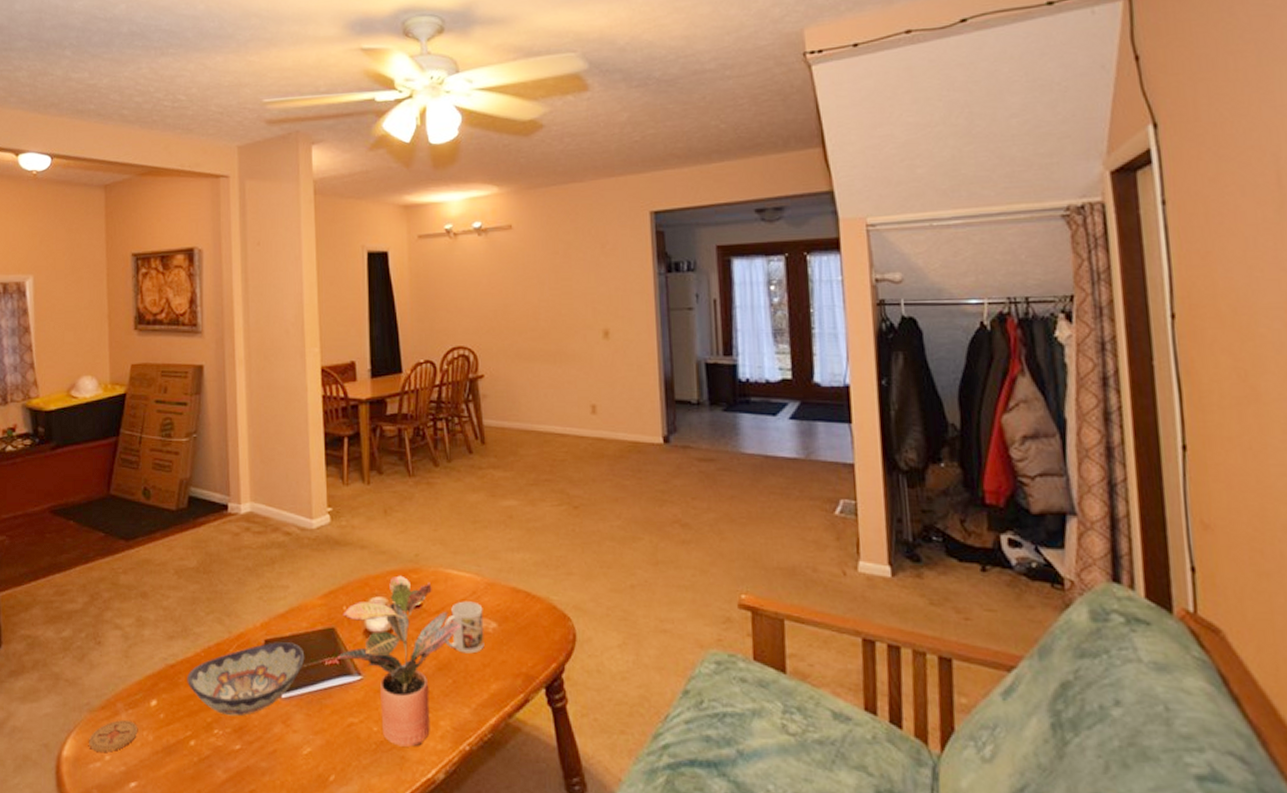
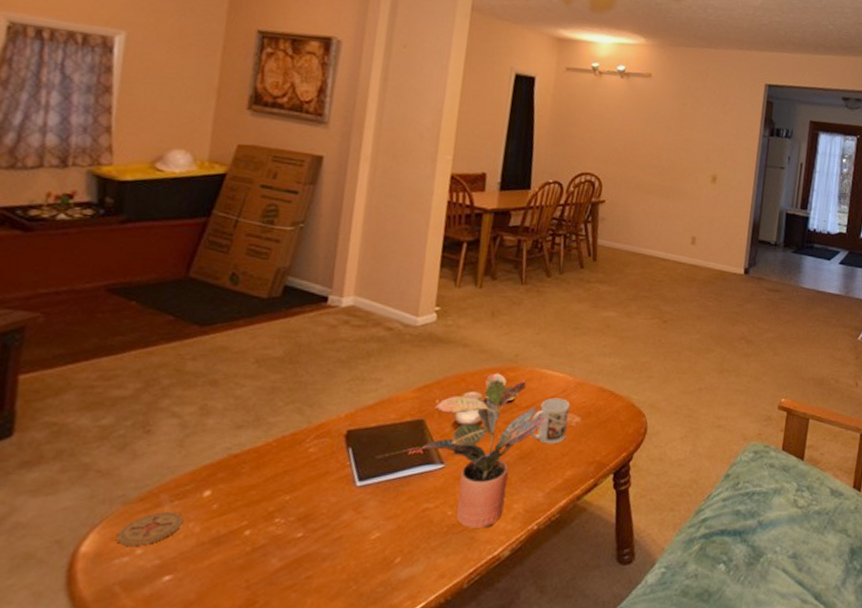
decorative bowl: present [187,642,305,717] -> none [251,432,389,505]

